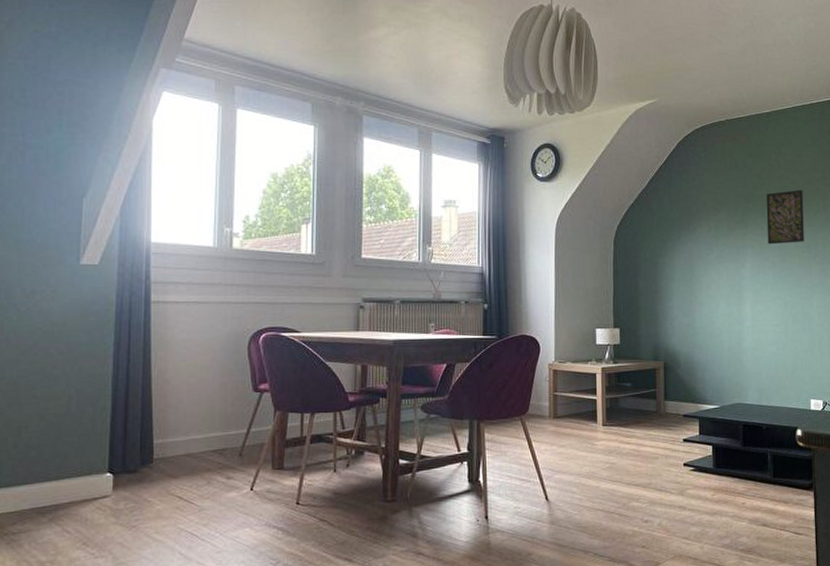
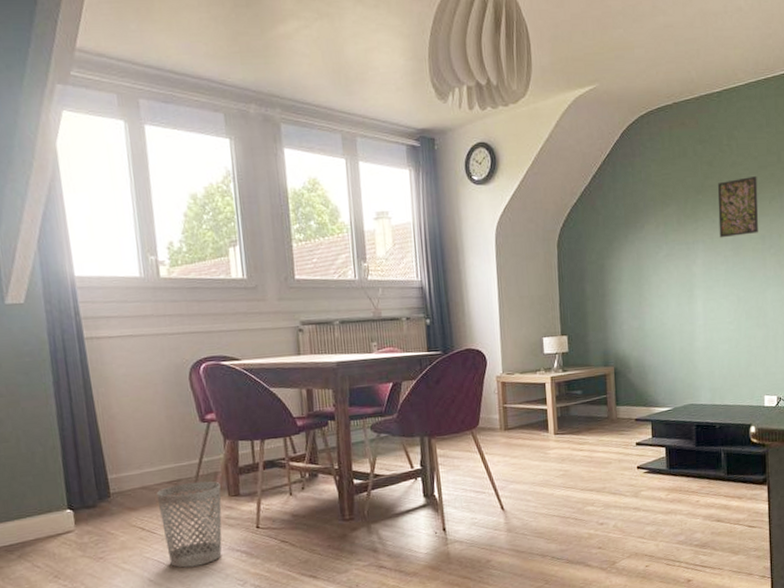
wastebasket: none [200,452,265,542] -> present [156,481,222,568]

